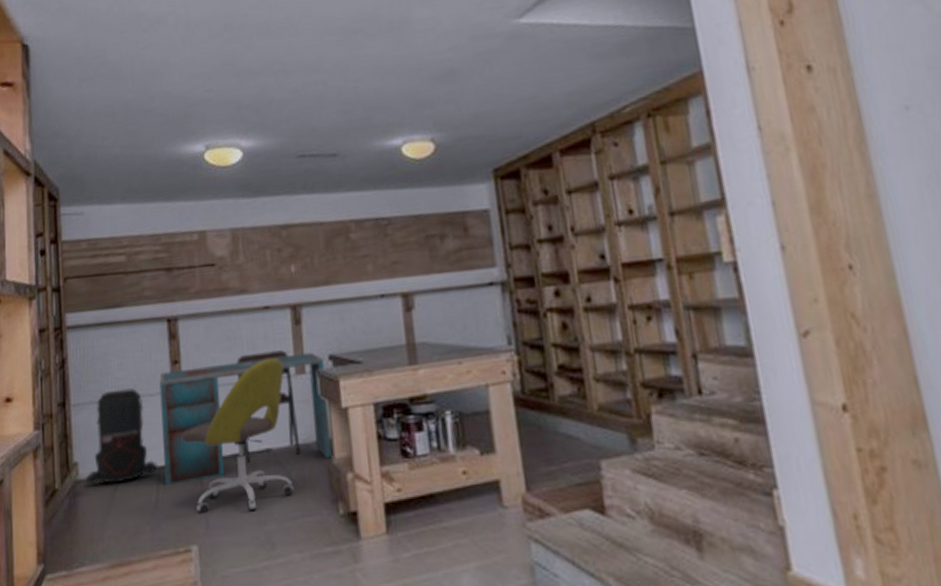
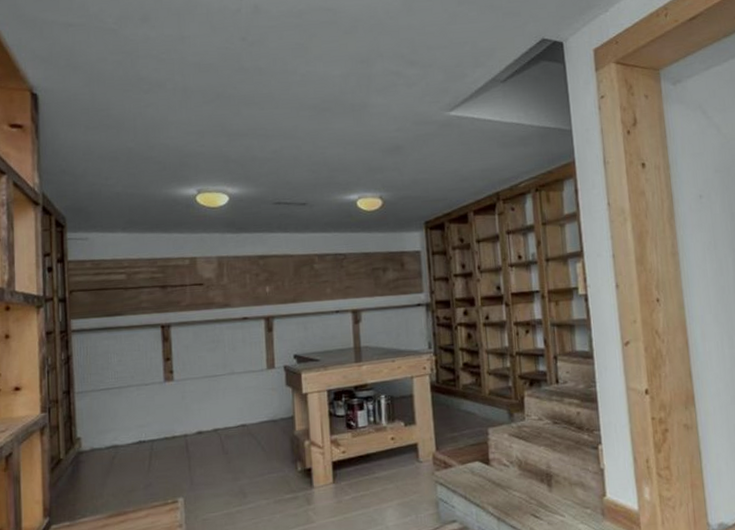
backpack: present [85,388,158,485] -> none [87,379,151,455]
desk: present [159,350,332,486] -> none [153,351,294,454]
office chair: present [182,358,294,514] -> none [172,357,263,474]

